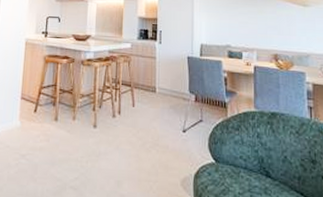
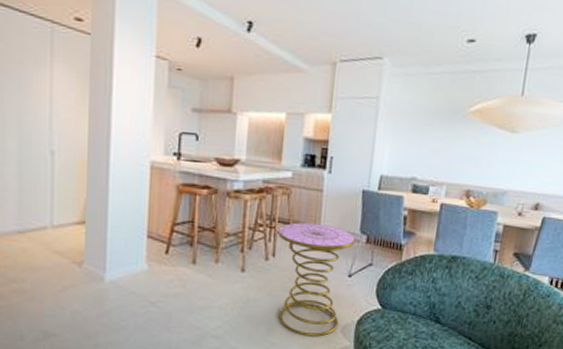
side table: none [122,84,186,190] -> present [278,222,356,337]

